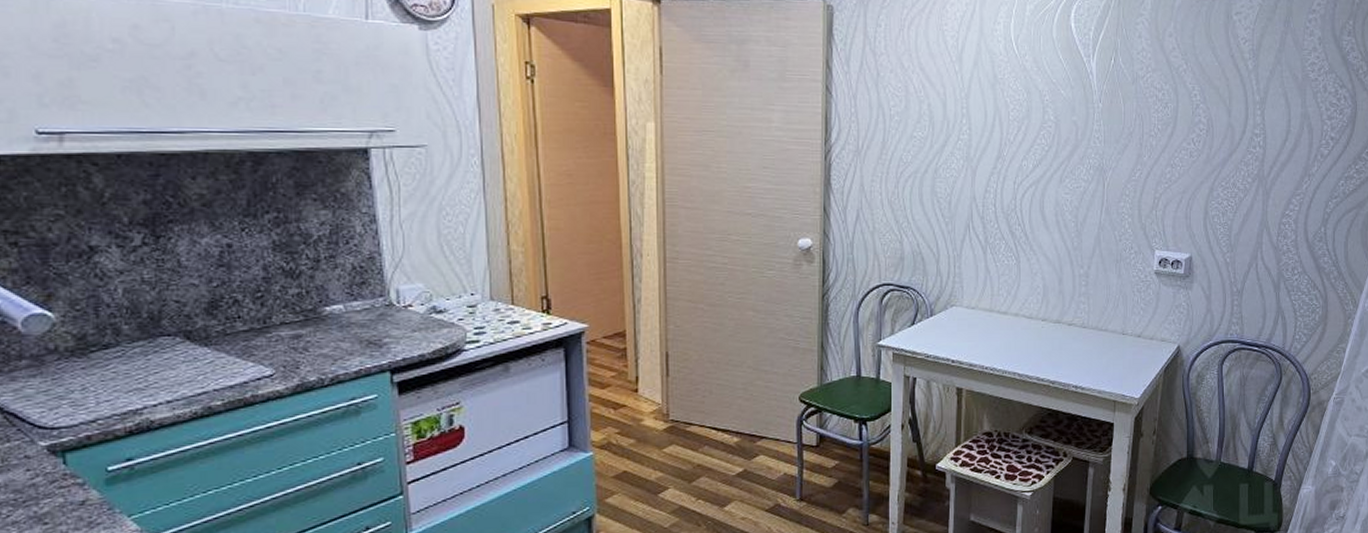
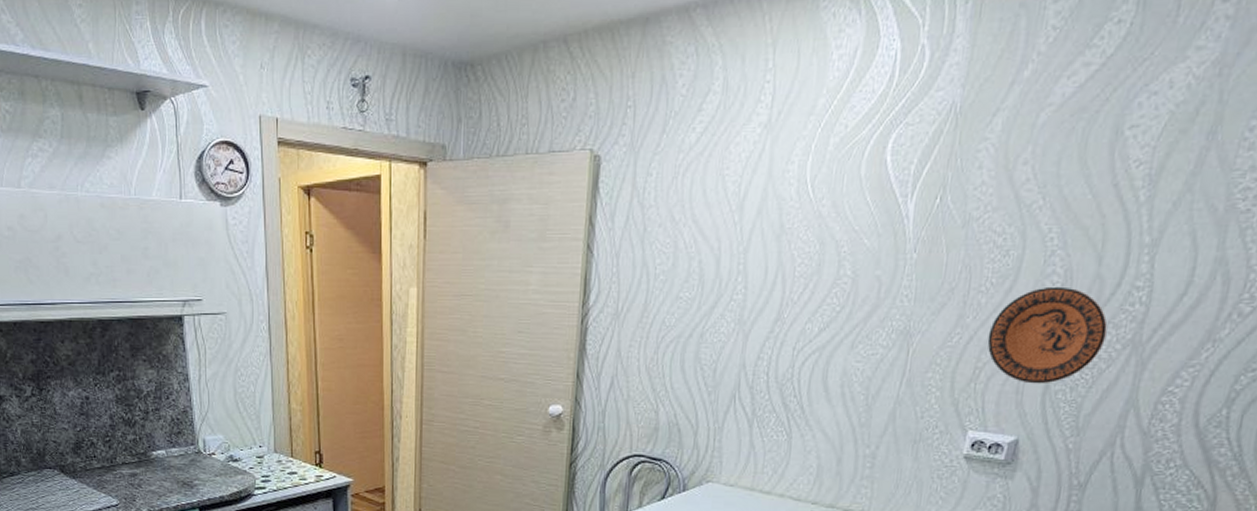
decorative plate: none [1161,132,1240,211] -> present [987,286,1108,384]

